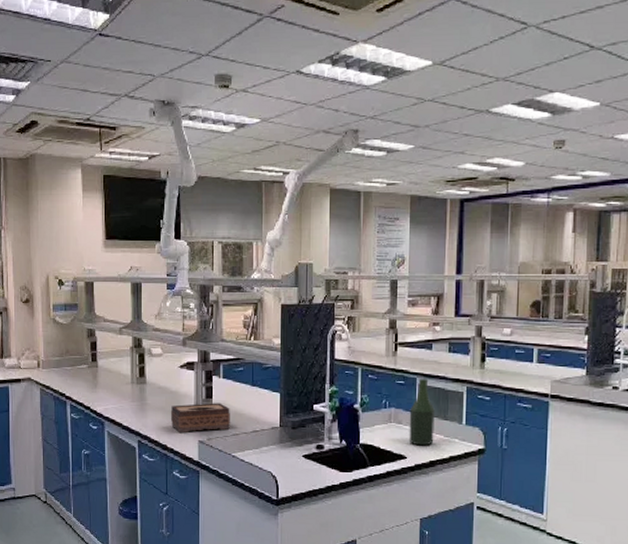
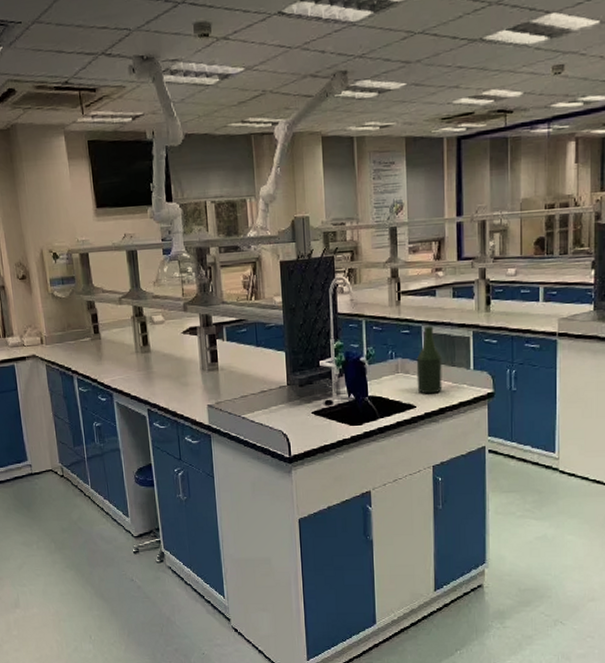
tissue box: present [170,403,230,433] -> none [177,366,238,399]

